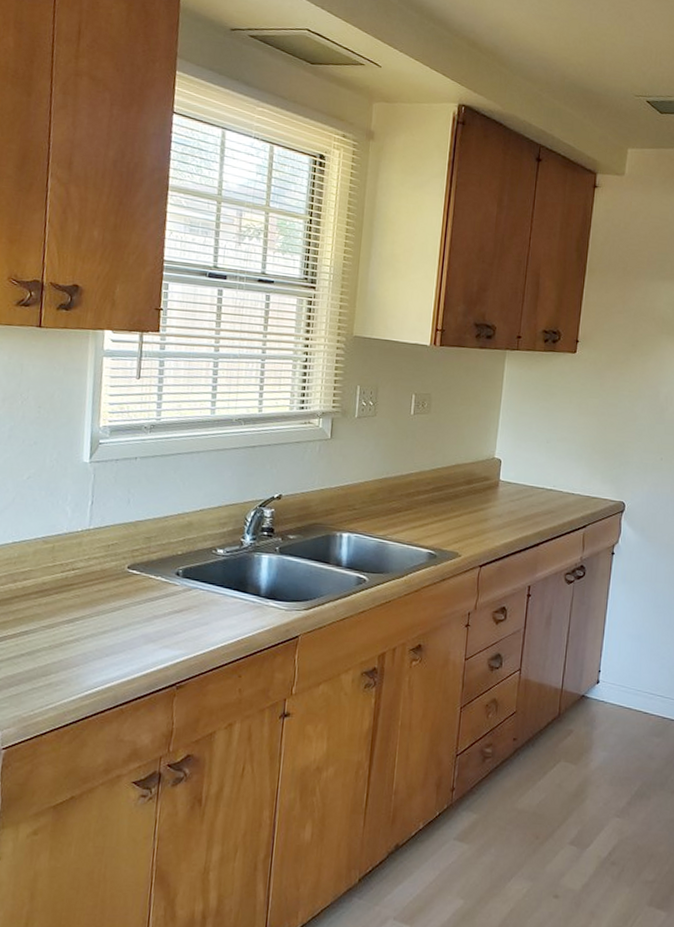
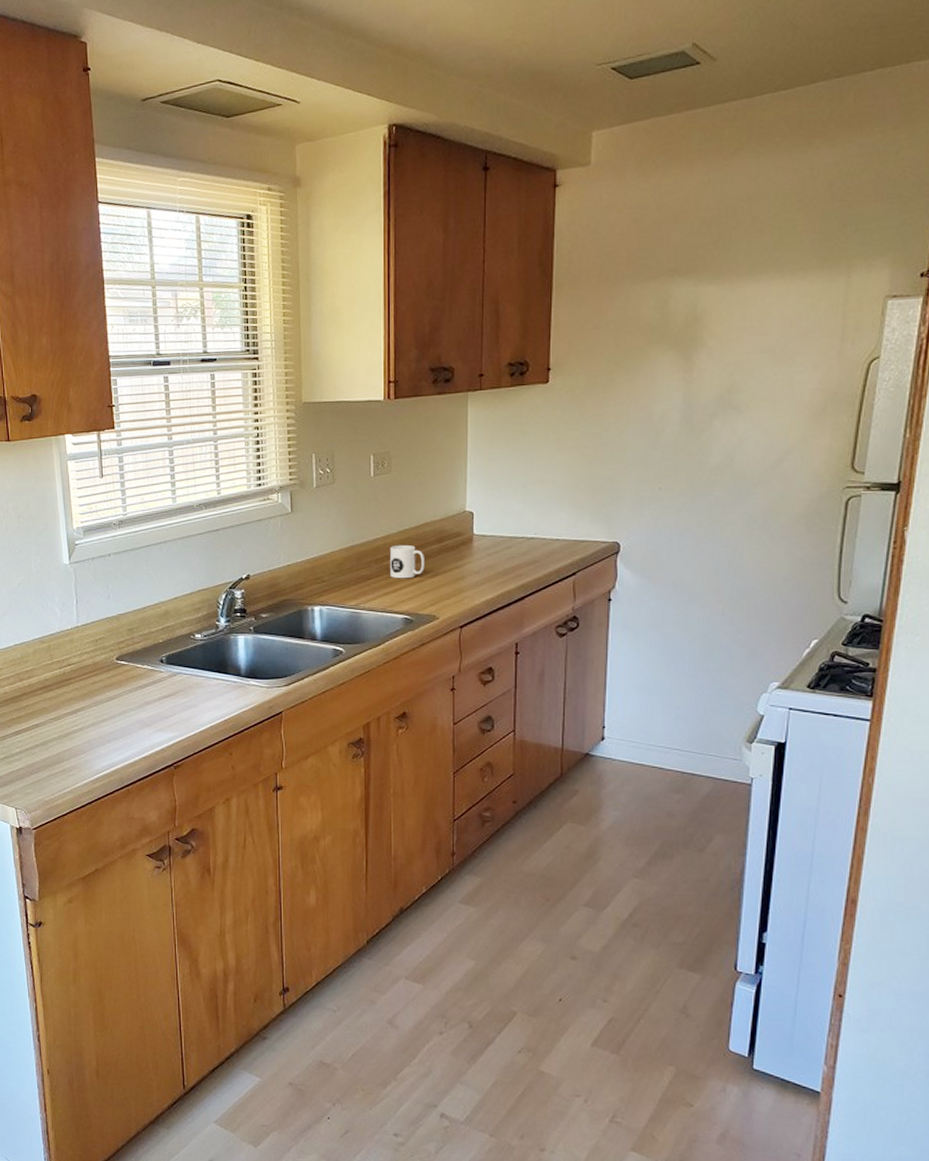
mug: none [419,482,453,515] -> present [389,544,424,579]

